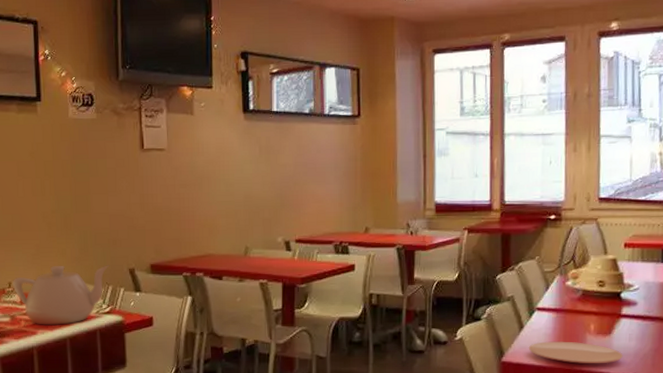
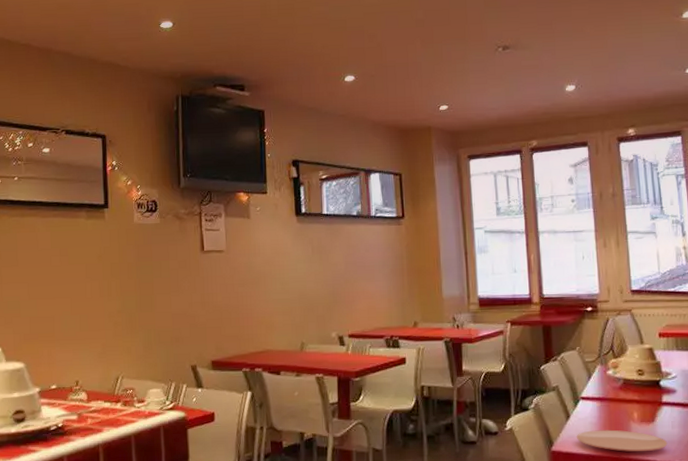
teapot: present [13,265,110,325] -> none [80,362,173,422]

